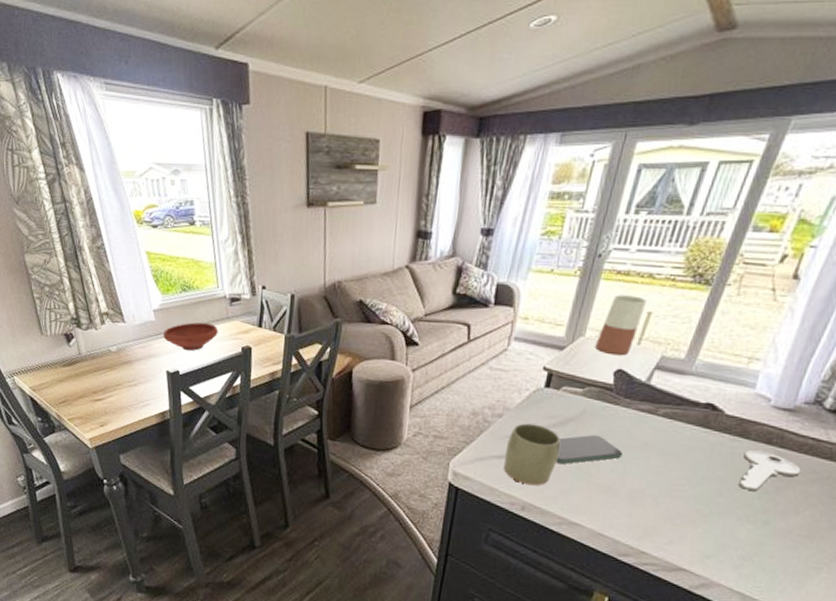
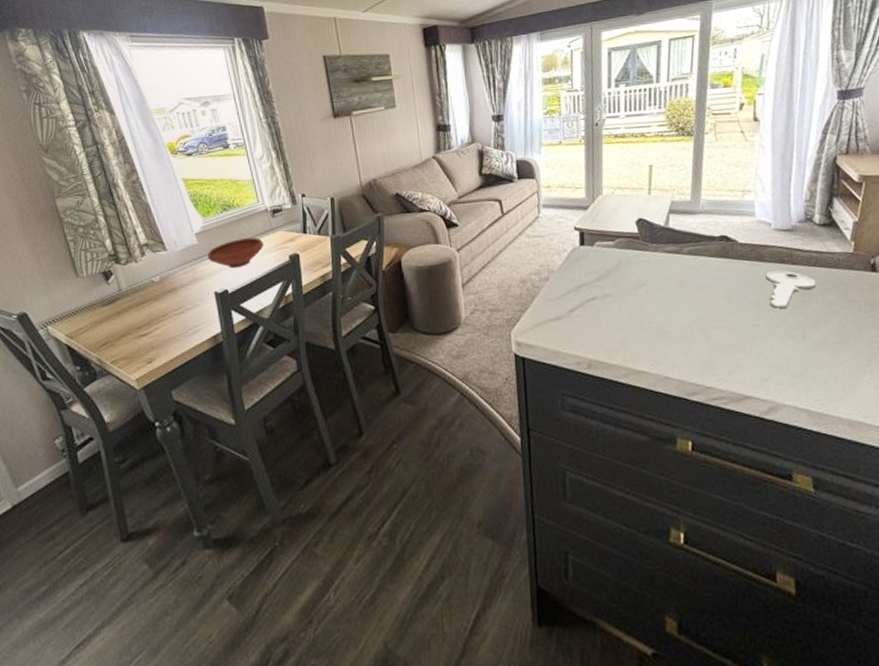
mug: present [503,423,561,486] -> none [559,281,610,342]
smartphone: present [556,434,623,464] -> none [604,281,665,315]
vase: present [595,295,646,356] -> none [613,153,646,207]

